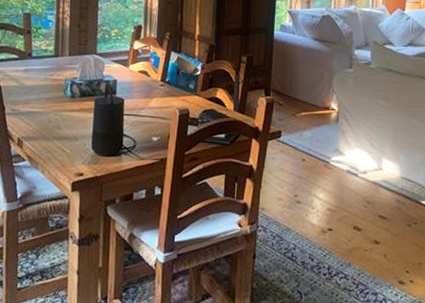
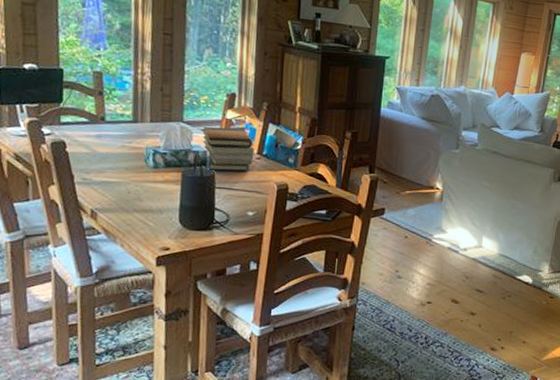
book stack: none [112,57,158,99] -> present [202,126,255,172]

